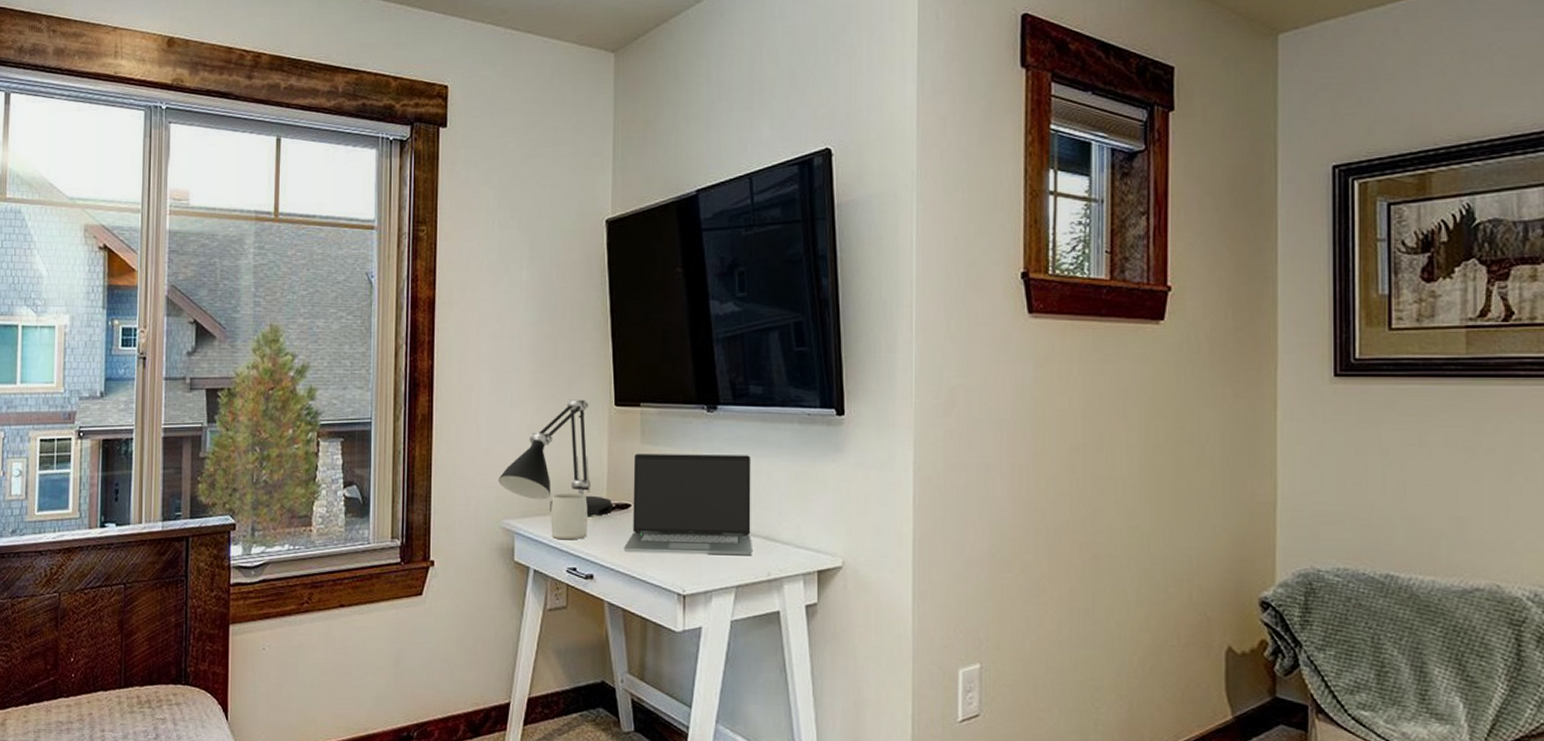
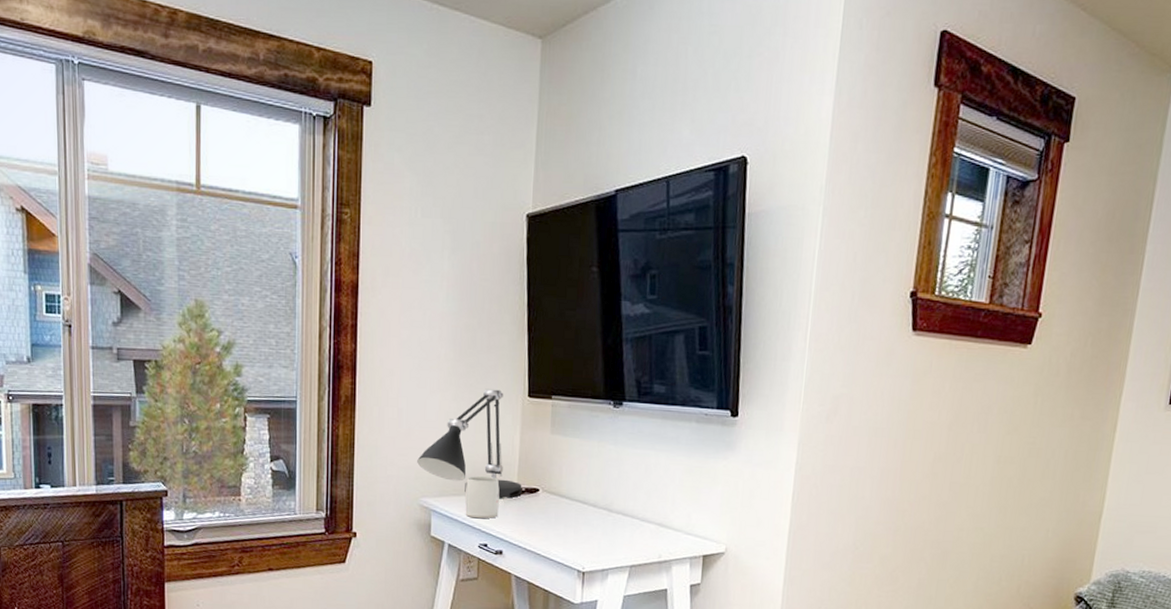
laptop: present [623,453,752,556] -> none [530,443,651,540]

